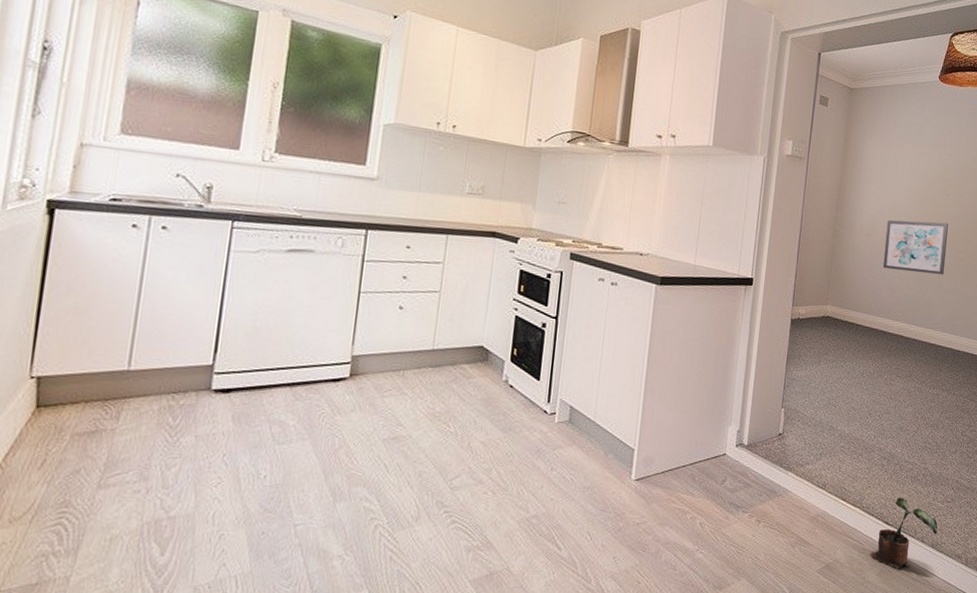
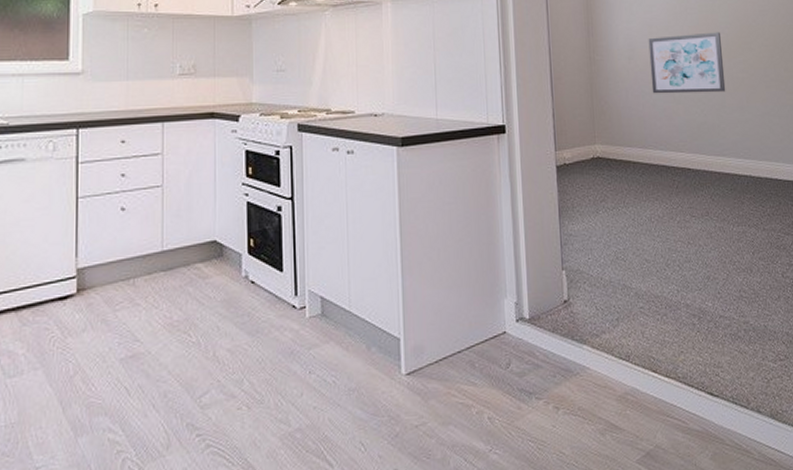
potted plant: present [869,497,938,569] -> none [697,360,775,449]

